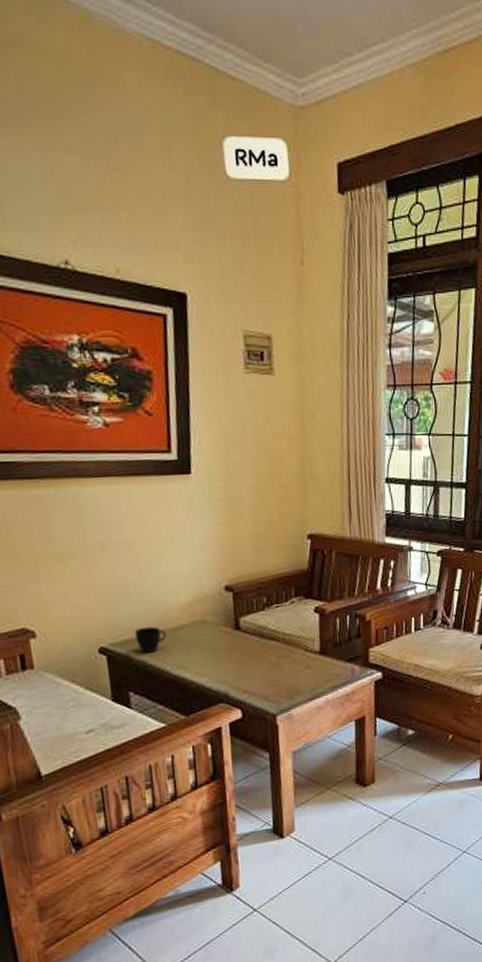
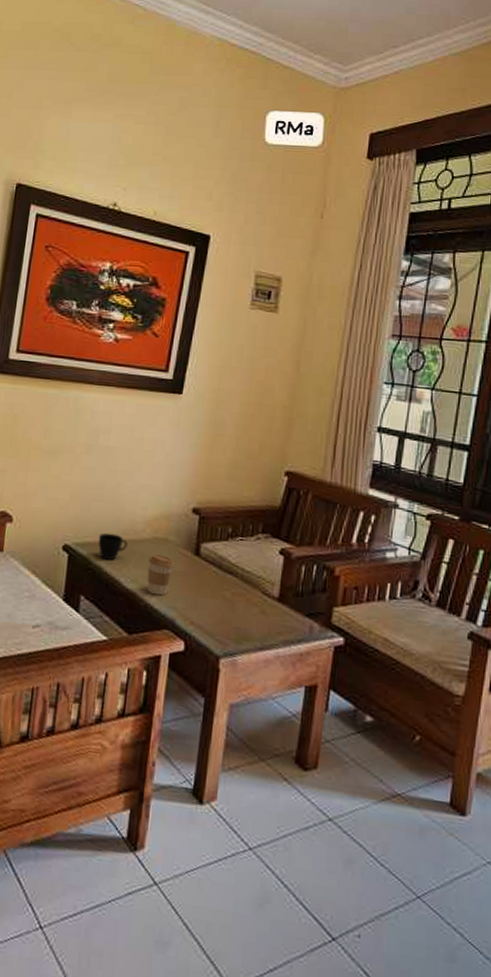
coffee cup: none [190,637,218,675] -> present [147,554,175,596]

